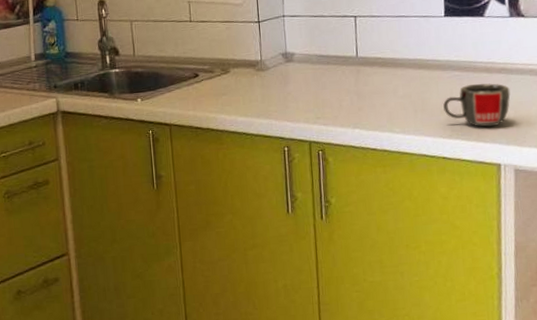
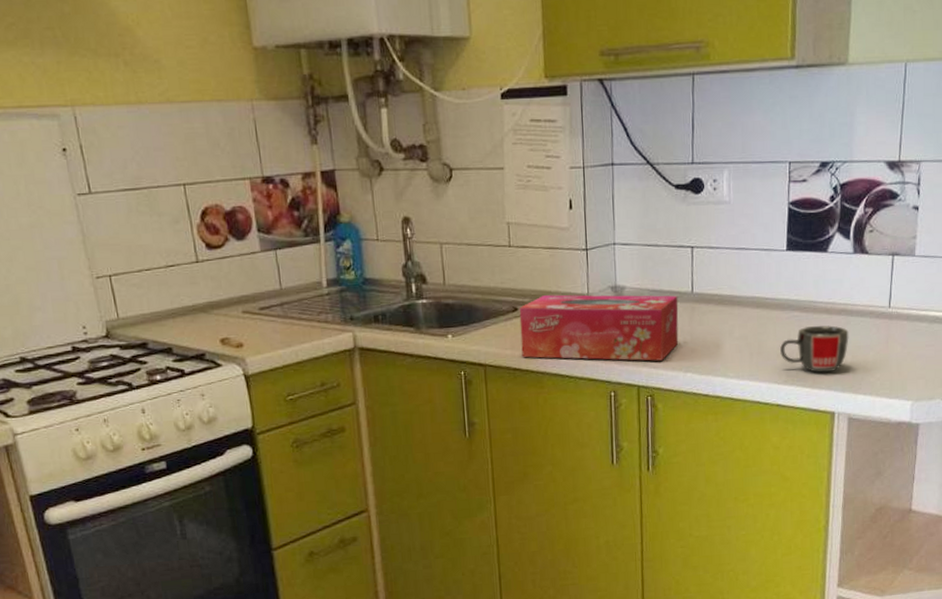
tissue box: none [199,59,346,119] -> present [519,294,679,361]

